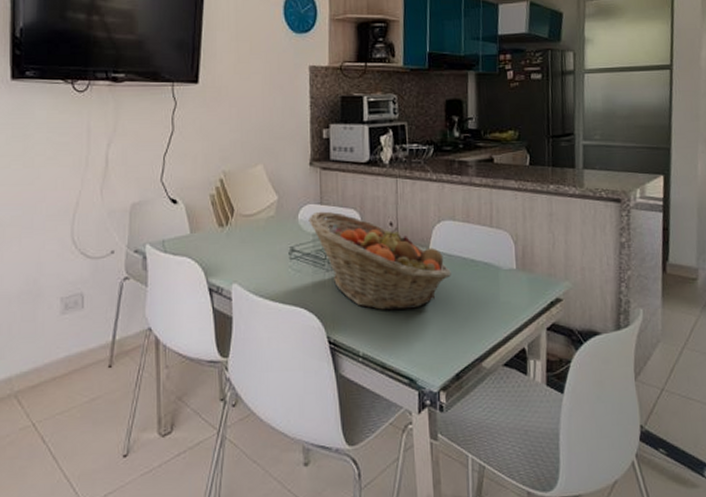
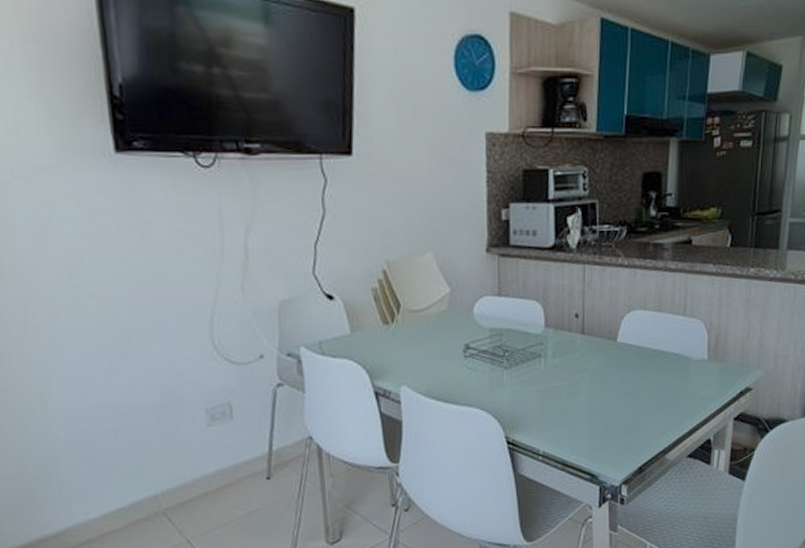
fruit basket: present [308,211,451,311] -> none [485,303,639,408]

